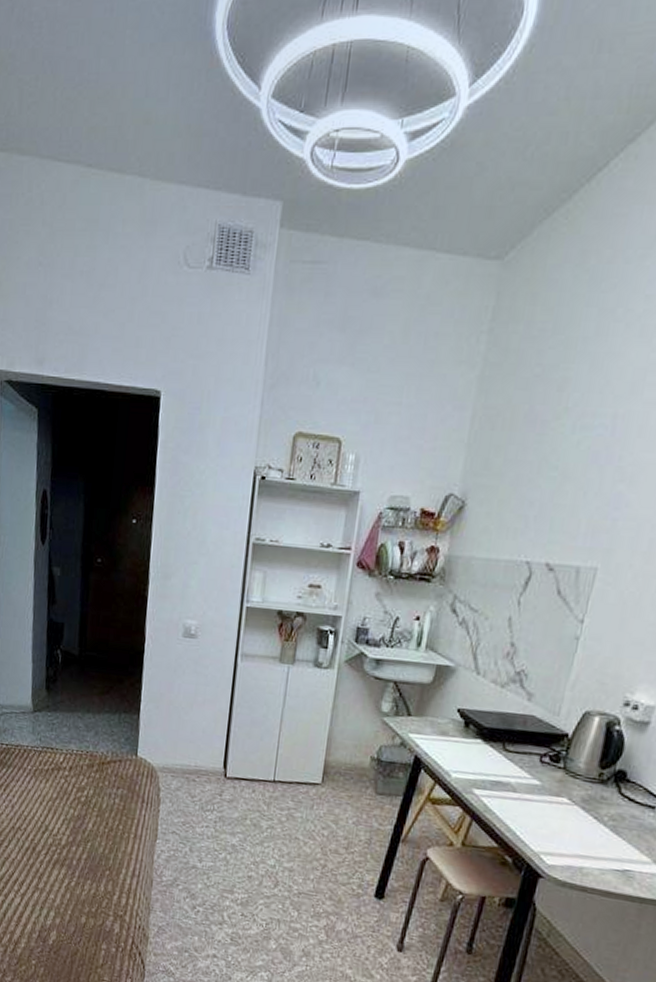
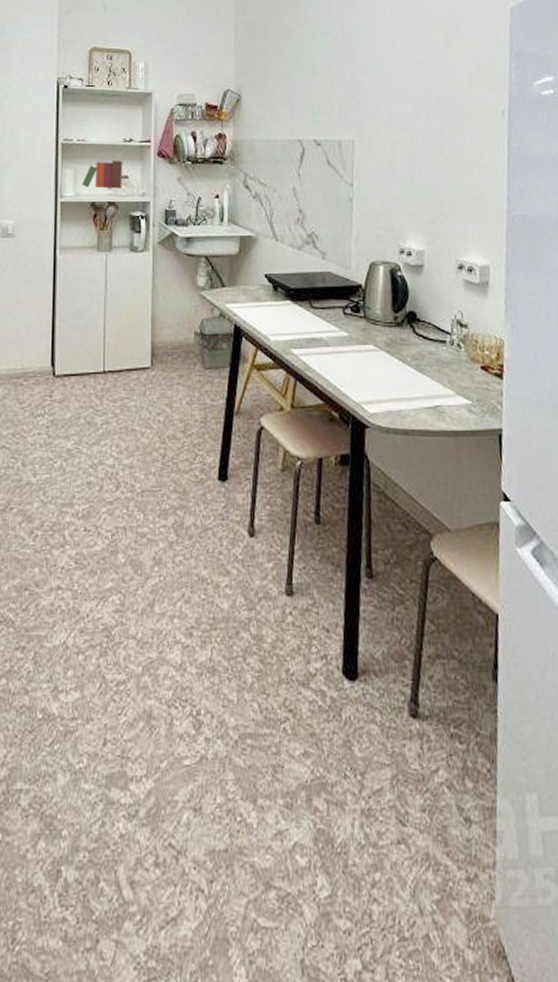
books: none [270,567,317,599] -> present [81,161,123,189]

